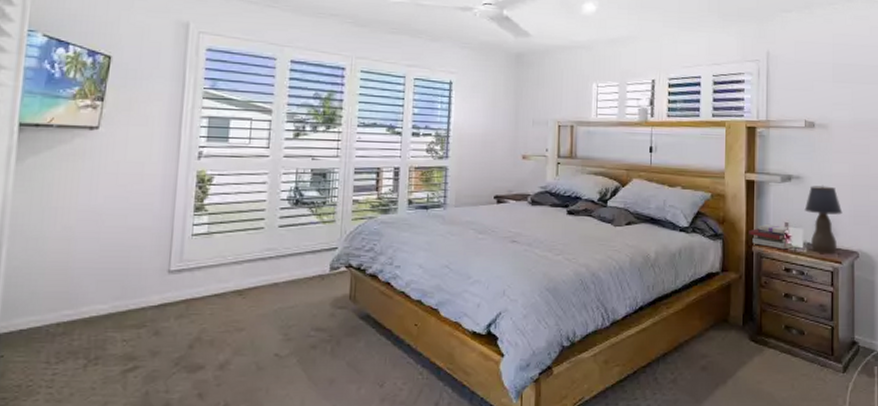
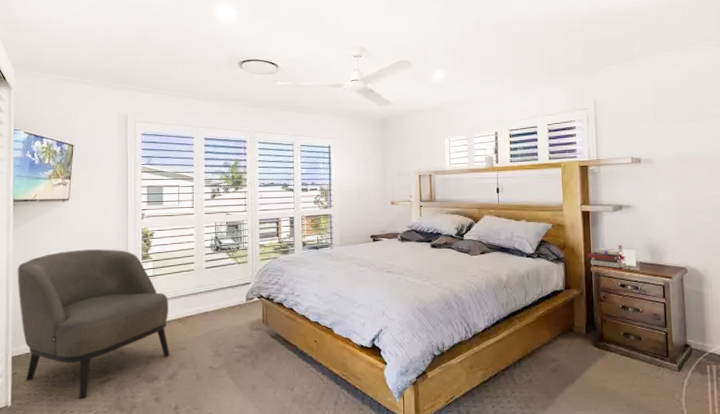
armchair: none [15,194,226,394] -> present [17,249,170,400]
table lamp: present [804,185,843,255] -> none [635,211,670,271]

